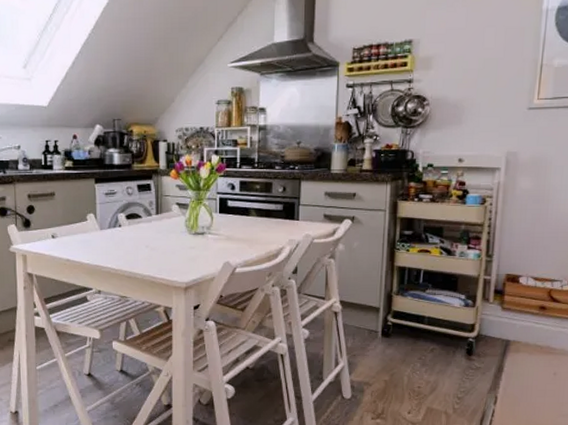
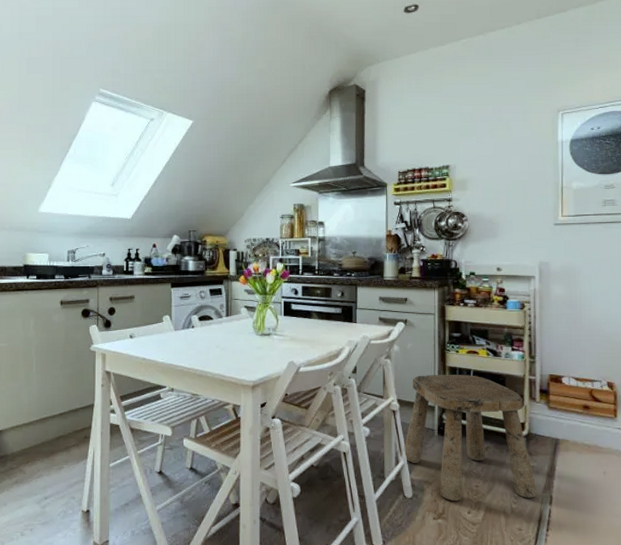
stool: none [344,275,482,402] -> present [403,375,537,502]

